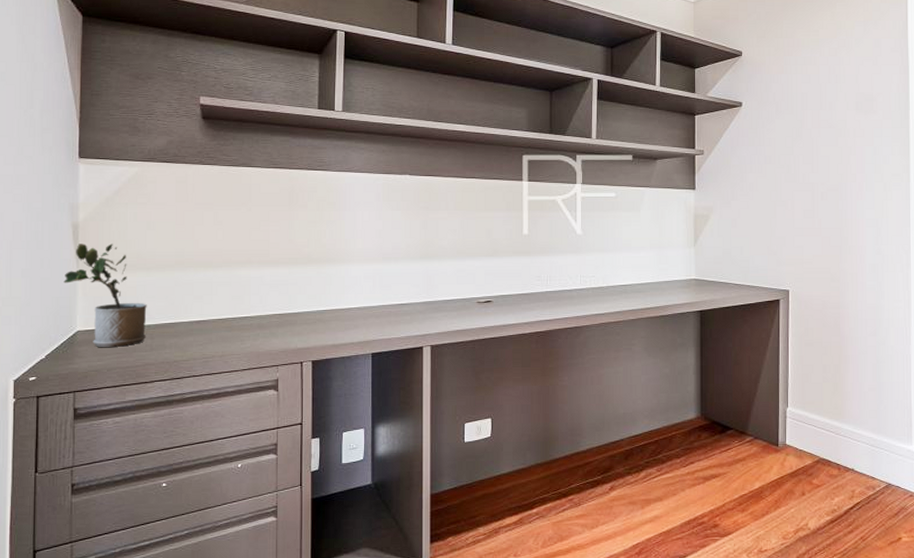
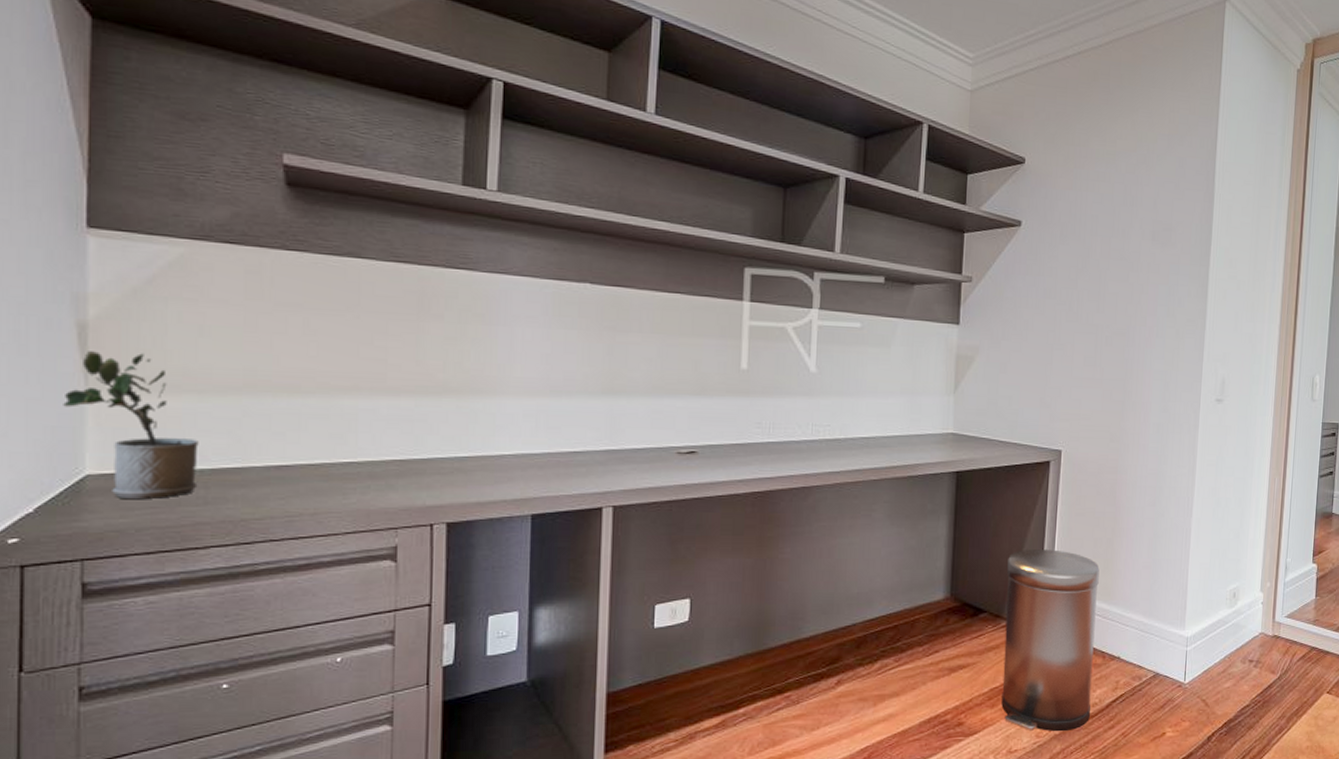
pedal bin: none [748,375,830,534] -> present [1001,549,1100,731]

